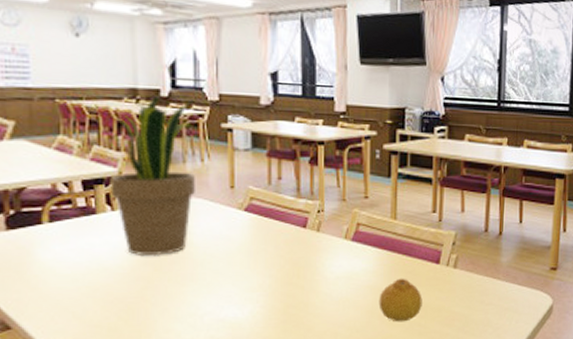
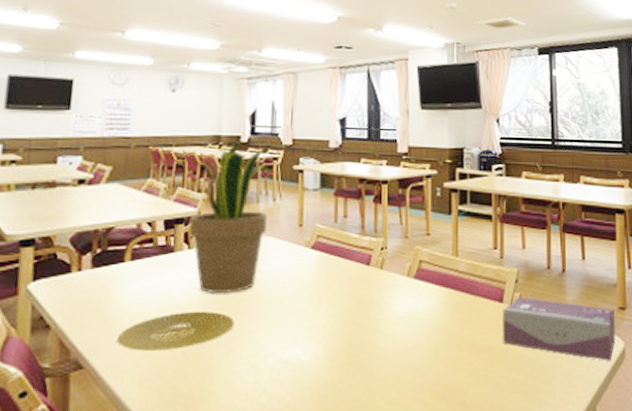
plate: none [44,273,168,312] -> present [117,312,235,351]
fruit: present [378,278,423,322] -> none [442,317,487,366]
tissue box: none [438,259,546,318] -> present [503,297,616,363]

